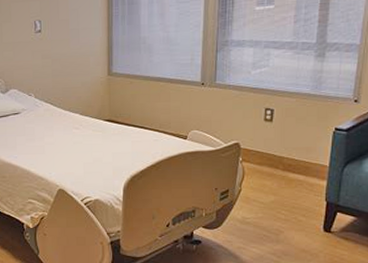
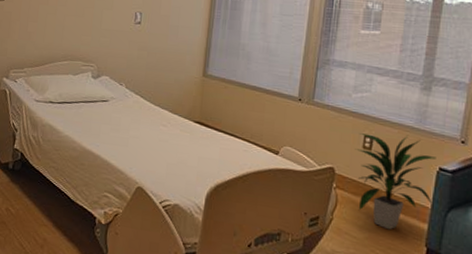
indoor plant: none [257,103,332,192] -> present [355,133,436,230]

